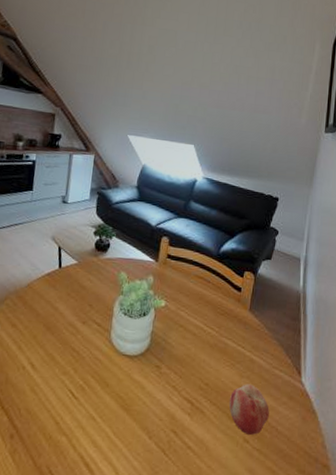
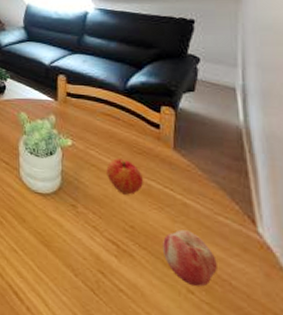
fruit: none [192,319,223,354] -> present [106,158,144,195]

